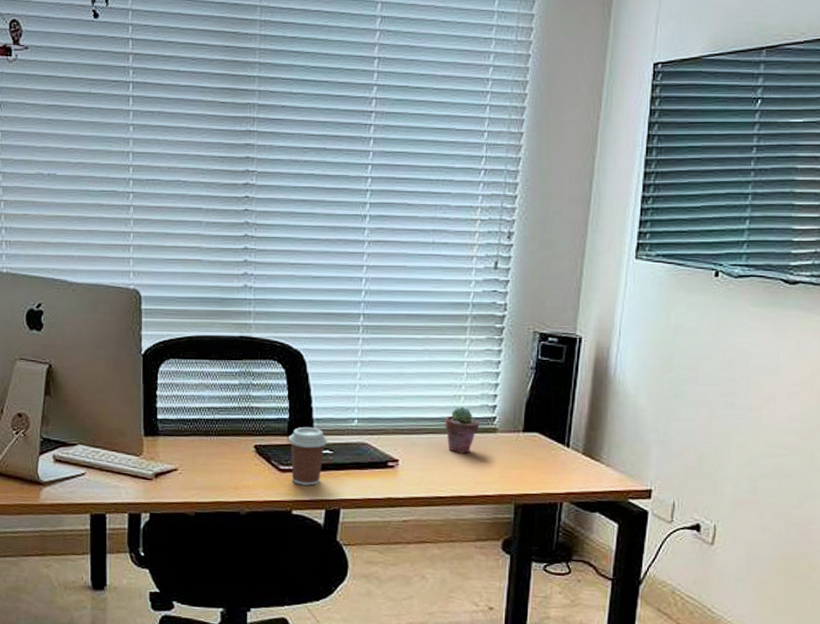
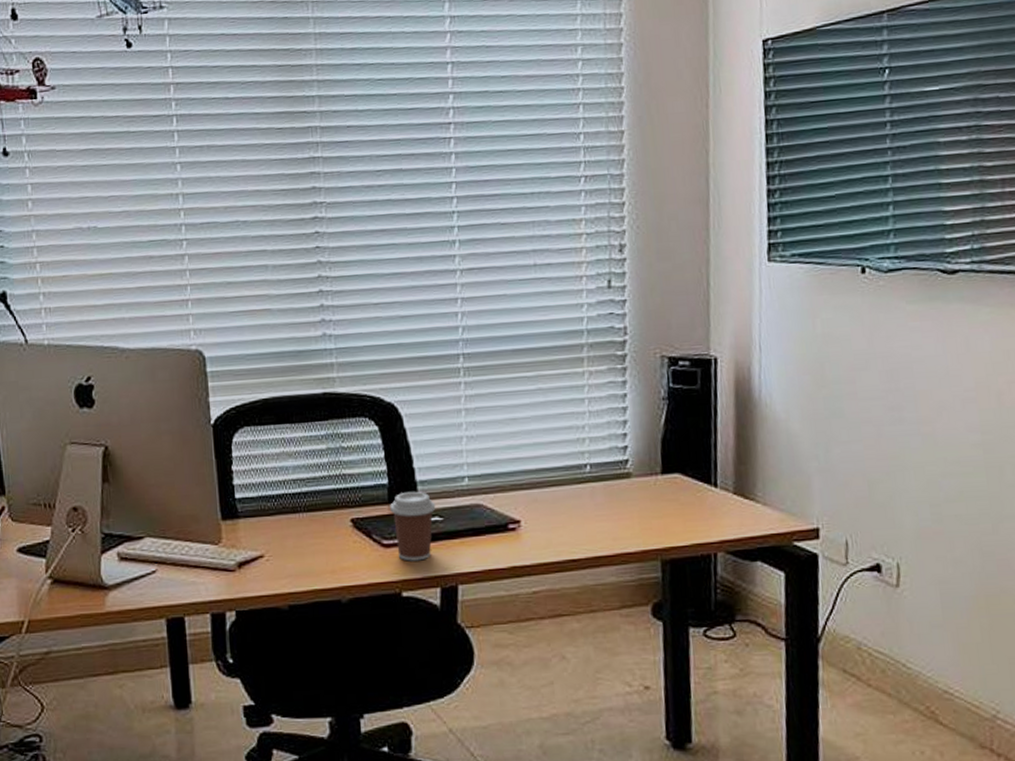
potted succulent: present [445,406,480,454] -> none [569,451,610,507]

